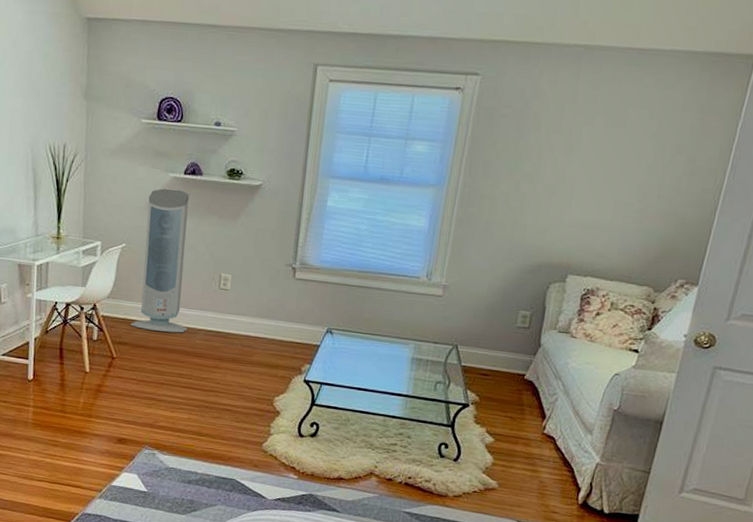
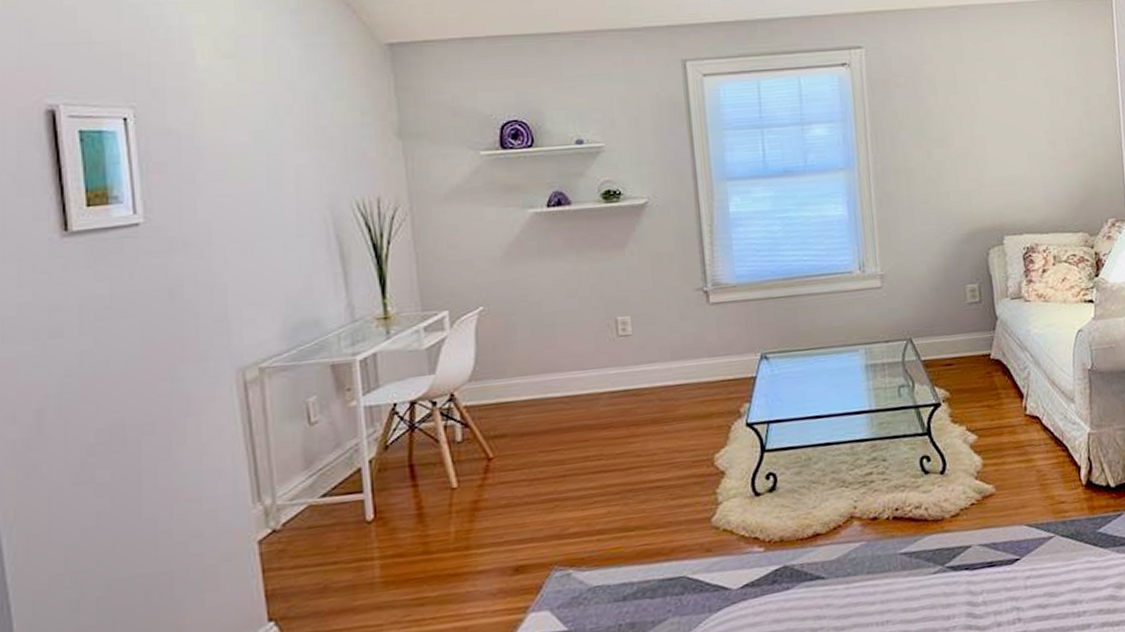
air purifier: present [131,188,190,333] -> none [505,226,586,411]

